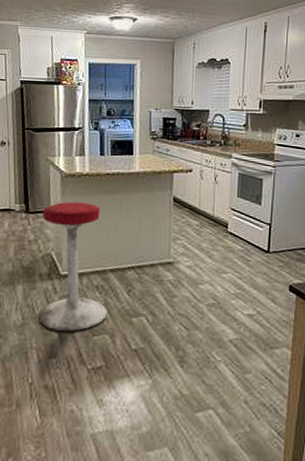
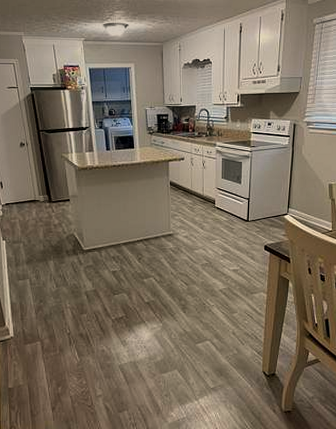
stool: present [38,201,107,332] -> none [63,191,123,293]

